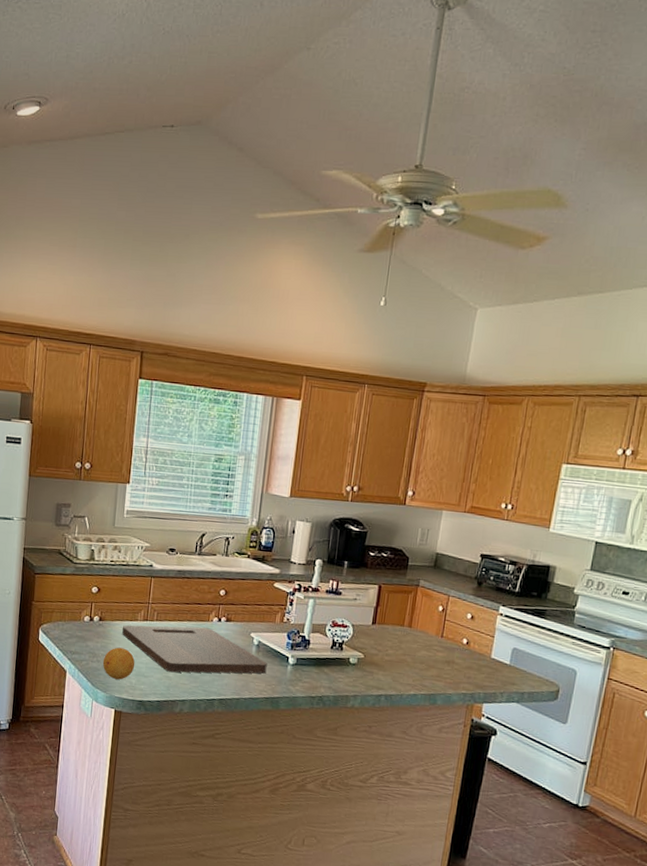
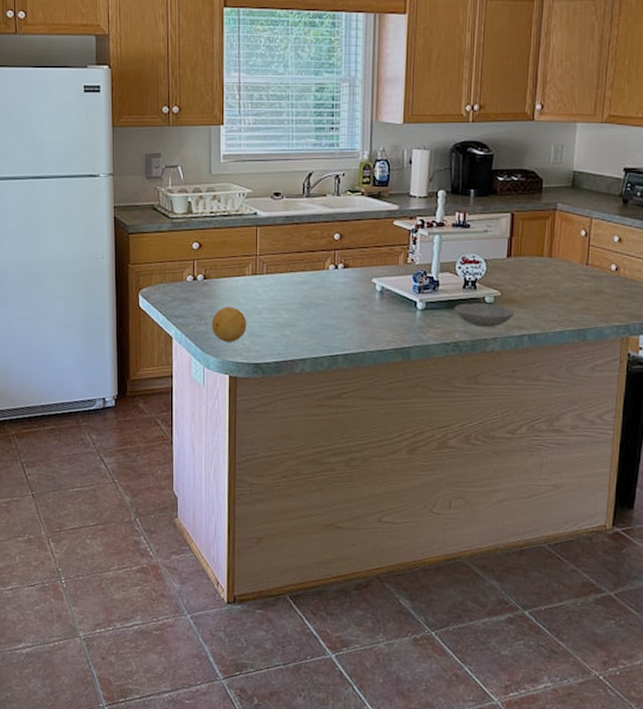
cutting board: present [122,625,267,674] -> none [230,277,393,330]
bowl: none [321,662,375,686] -> present [454,303,514,328]

